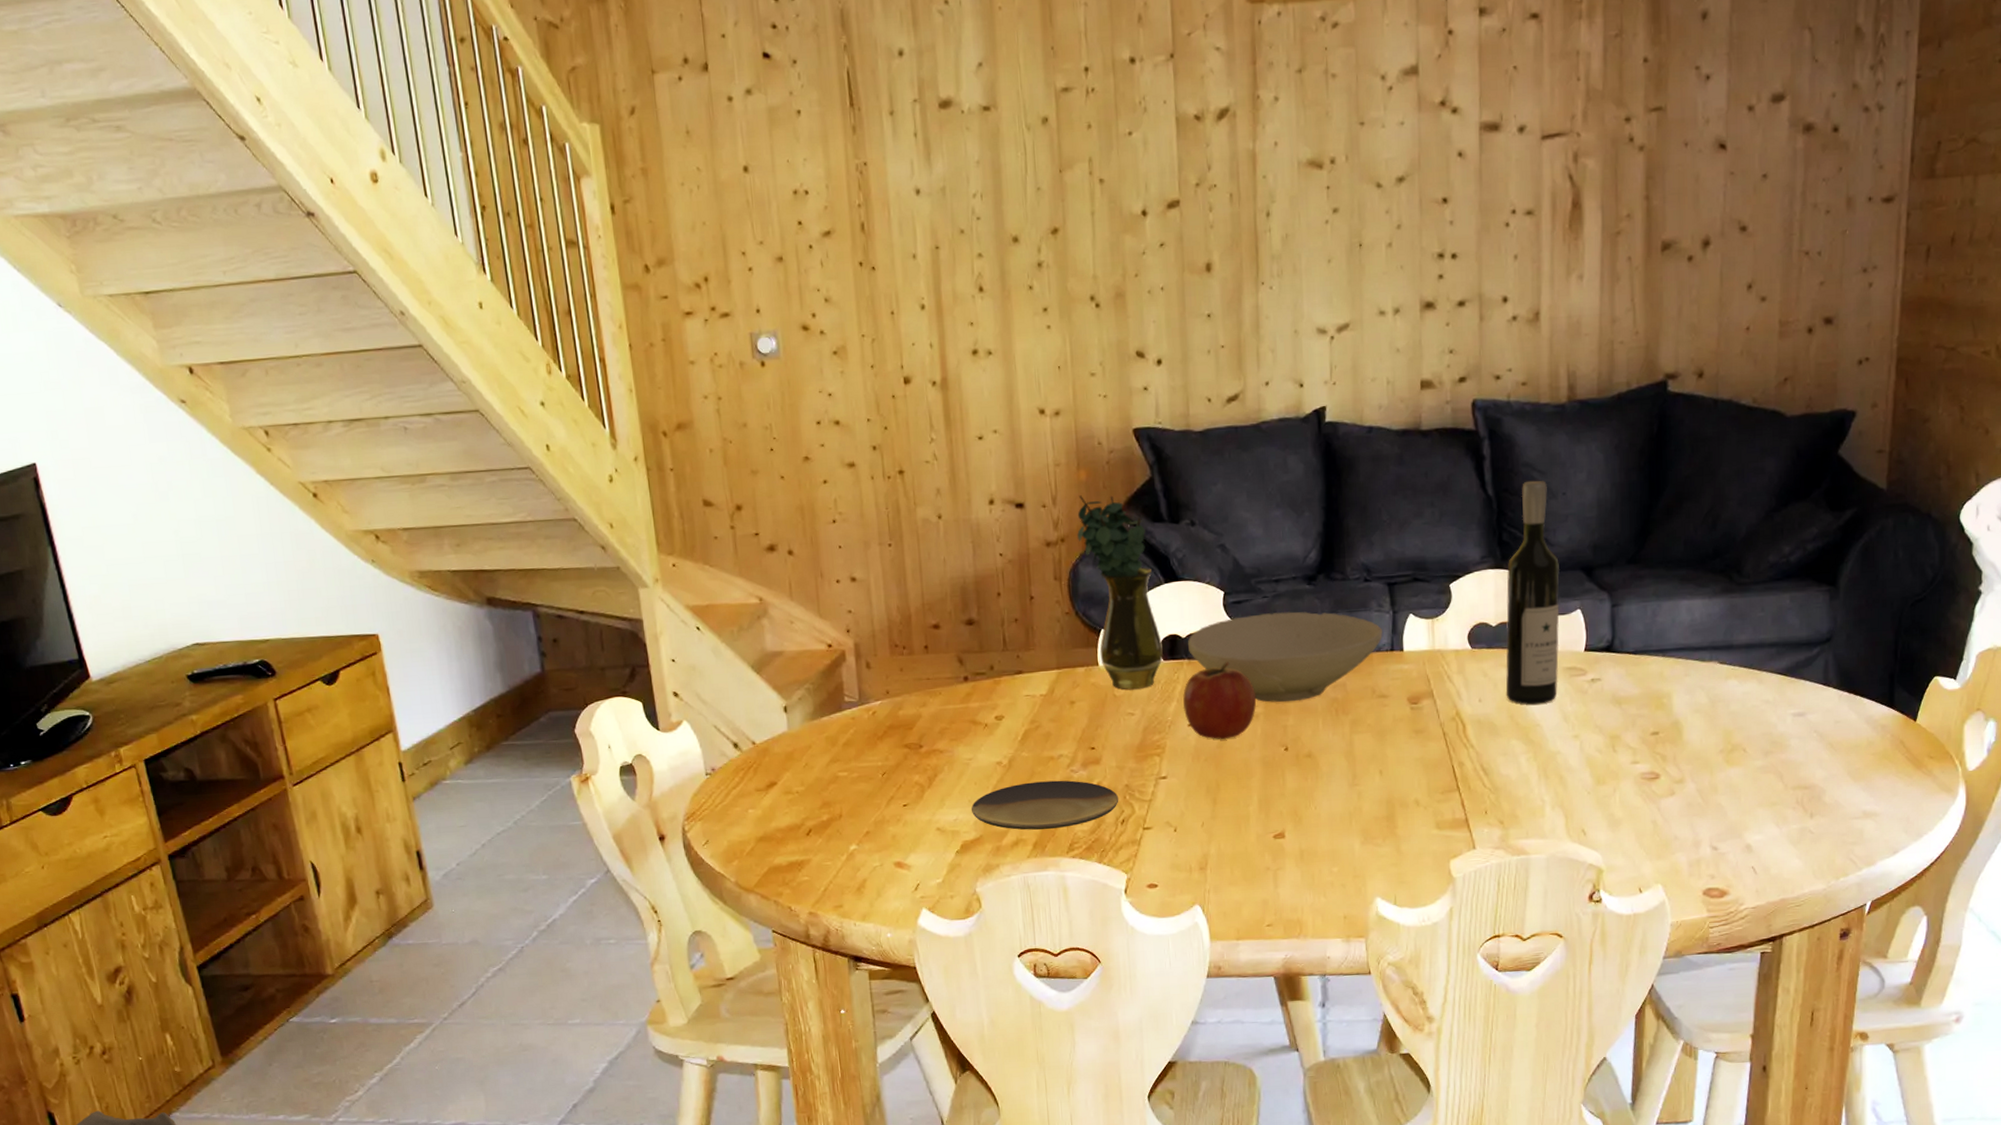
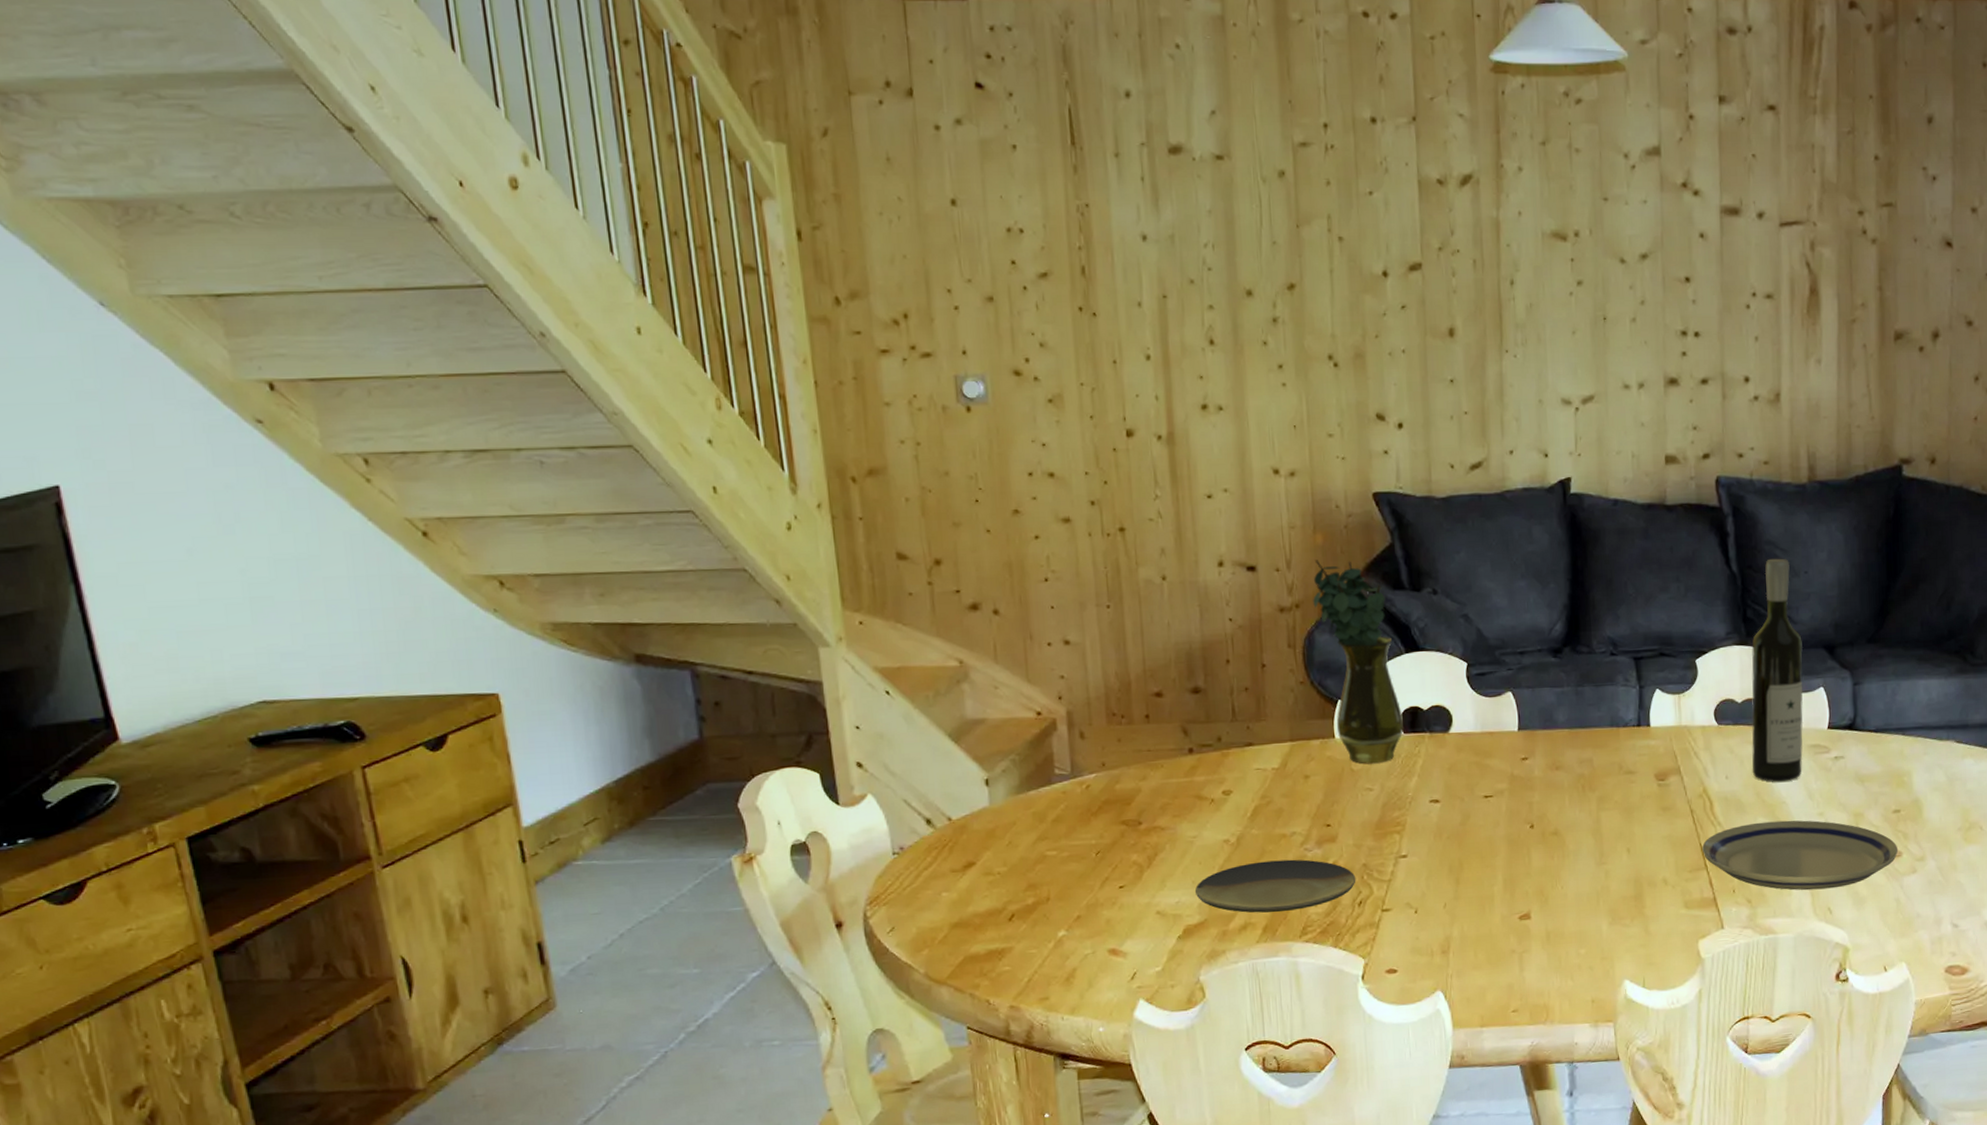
fruit: present [1183,662,1256,739] -> none [1424,735,1501,816]
bowl: present [1187,611,1383,703] -> none [1429,685,1629,778]
plate: none [1454,742,1656,812] -> present [1702,820,1899,890]

